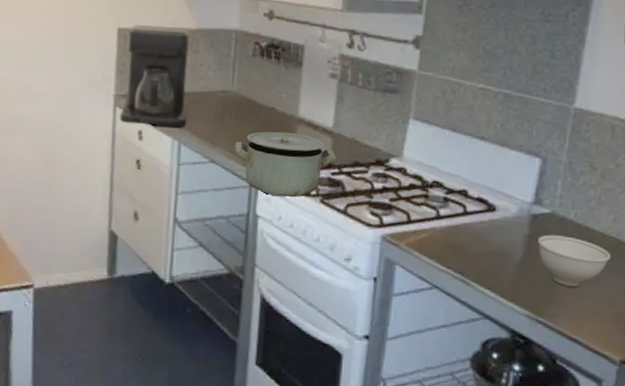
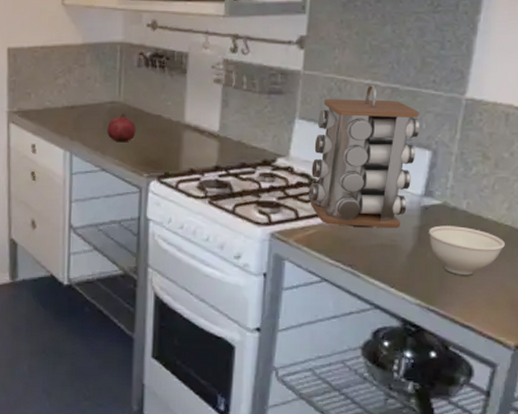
coffee maker: present [119,24,190,128] -> none [13,43,77,139]
fruit: none [218,103,249,134] -> present [107,113,136,143]
saucepan: present [234,131,337,197] -> none [124,138,224,200]
spice rack: none [421,88,531,235] -> present [308,84,420,228]

